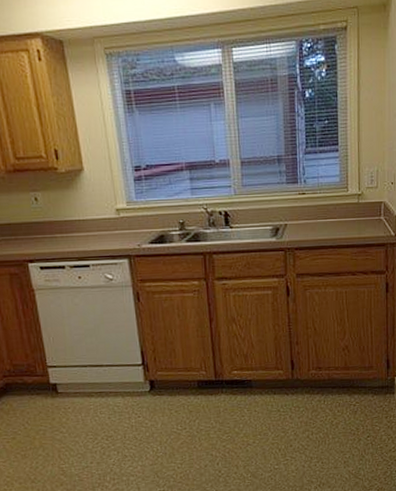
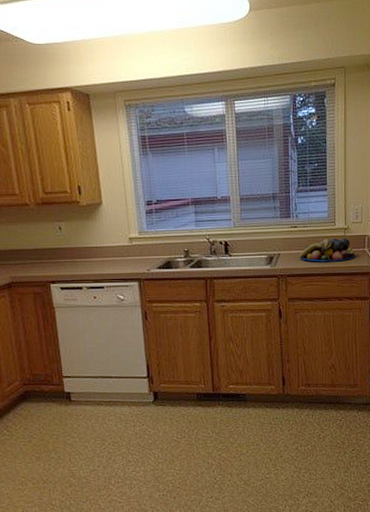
fruit bowl: none [308,206,371,233] -> present [299,238,356,262]

